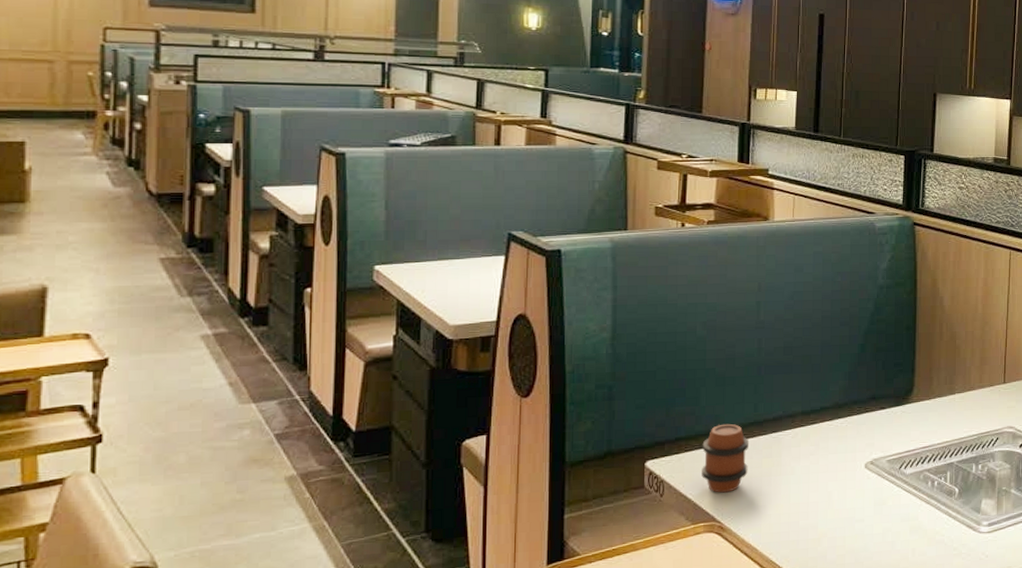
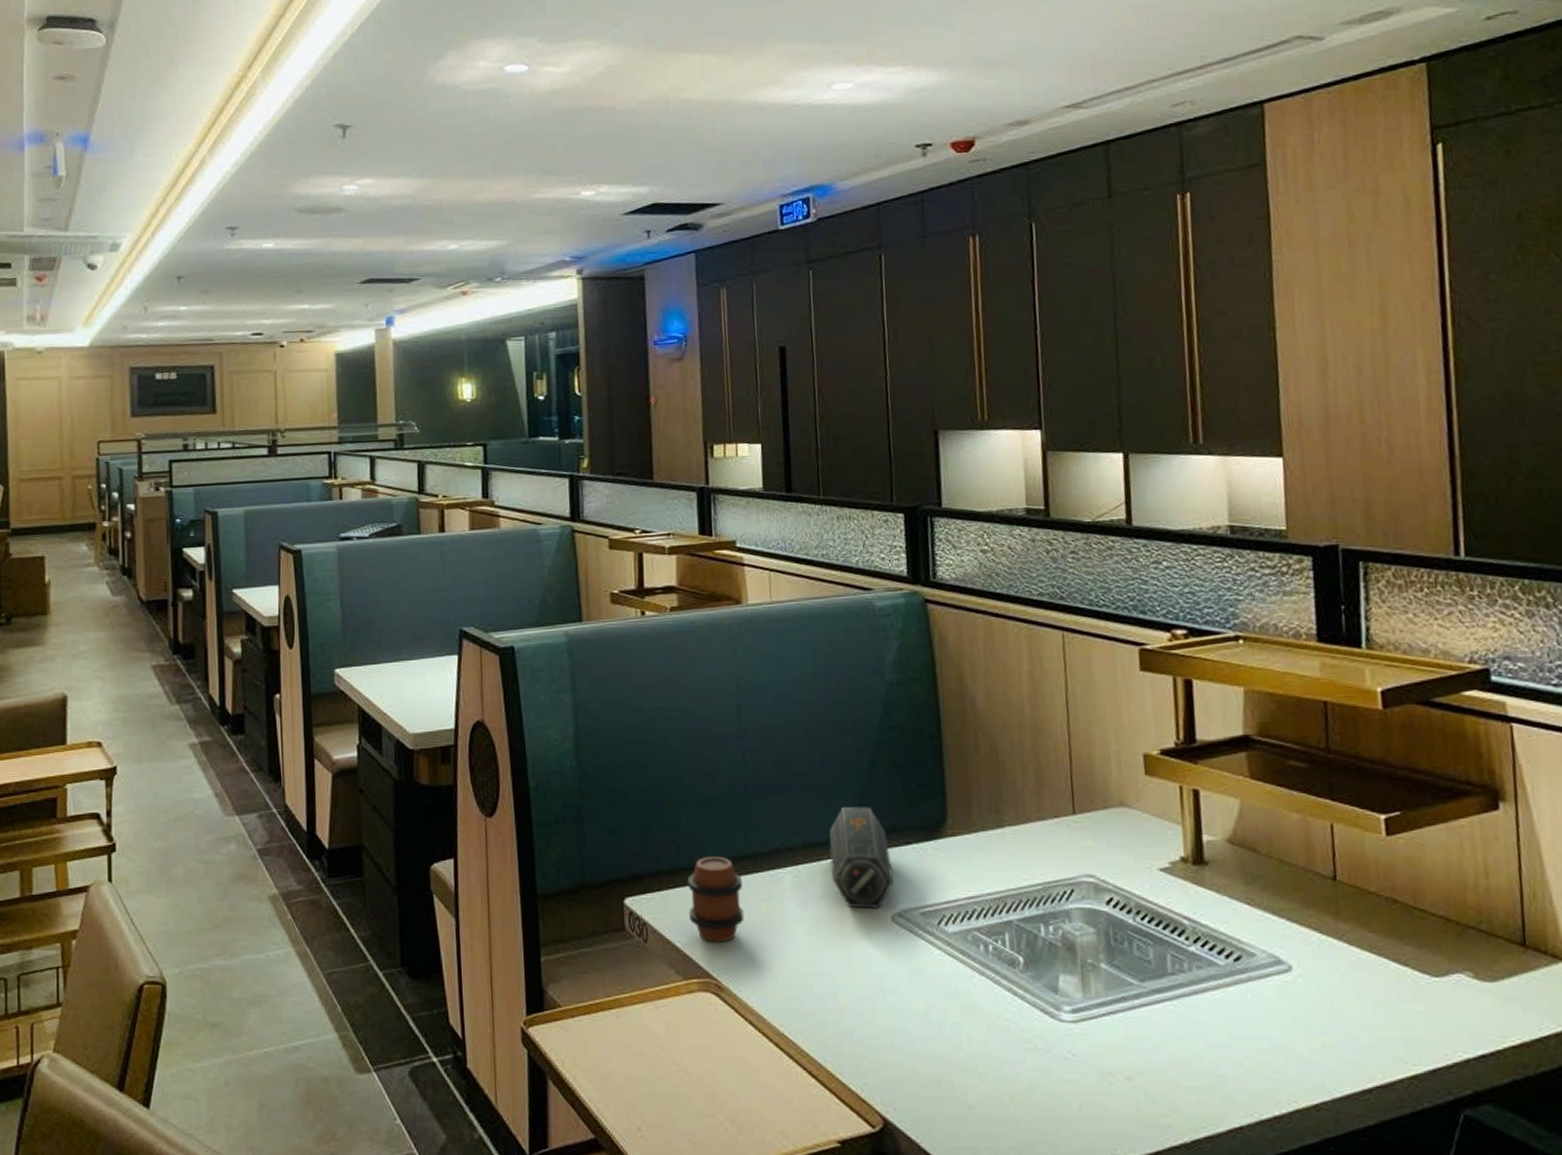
speaker: none [822,381,869,459] -> present [829,807,894,908]

